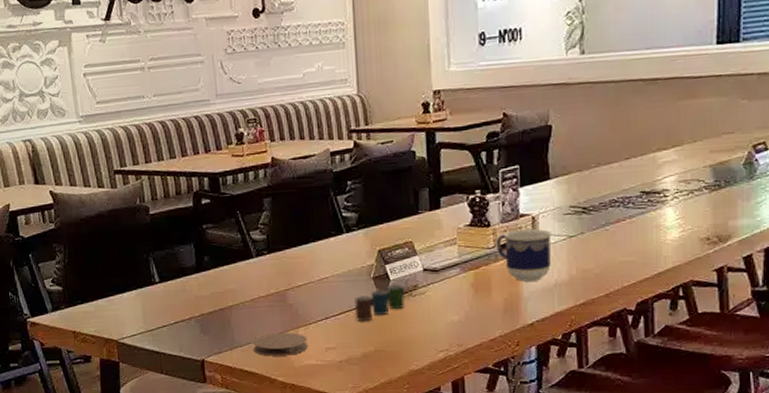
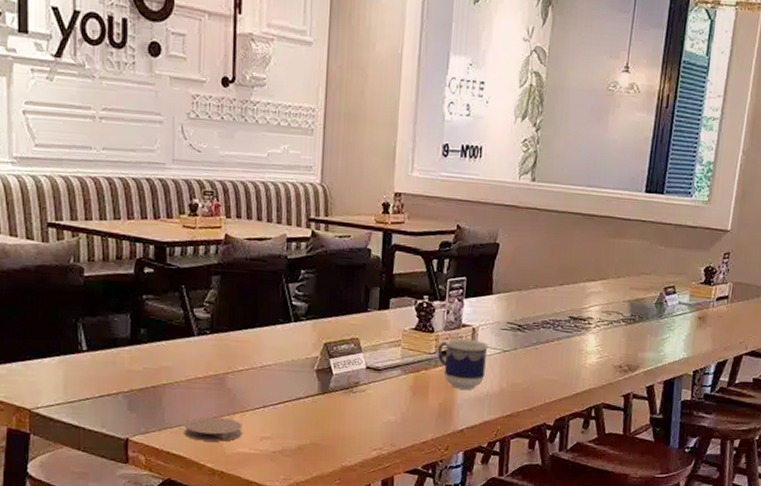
cup: present [354,284,405,321] -> none [293,379,347,413]

